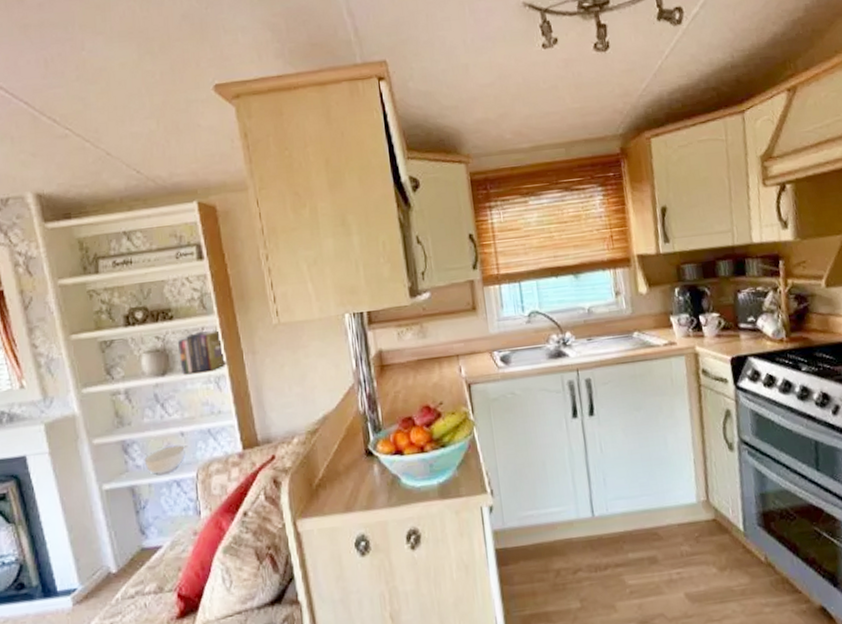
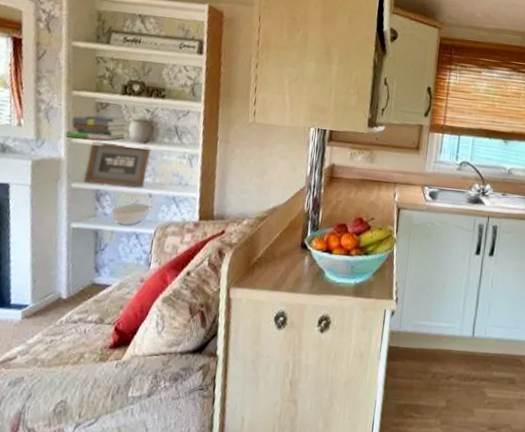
books: none [74,352,143,389] -> present [66,115,130,141]
picture frame: none [104,378,173,435] -> present [84,141,151,188]
books: present [178,330,228,374] -> none [161,114,203,149]

